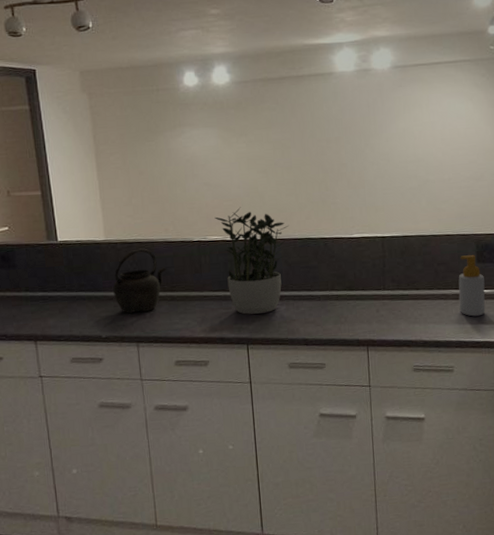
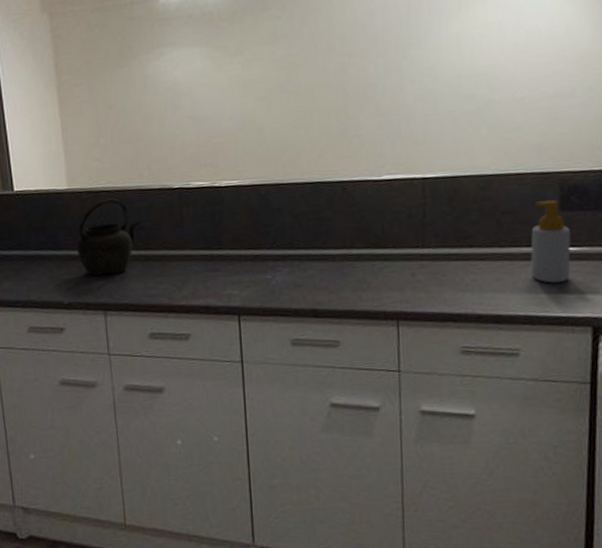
potted plant: present [214,207,289,315] -> none [200,144,296,278]

